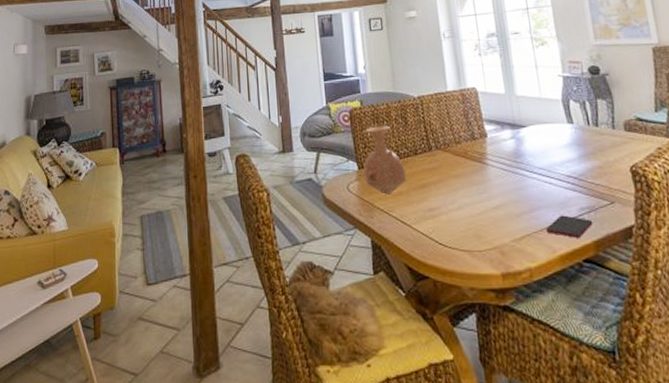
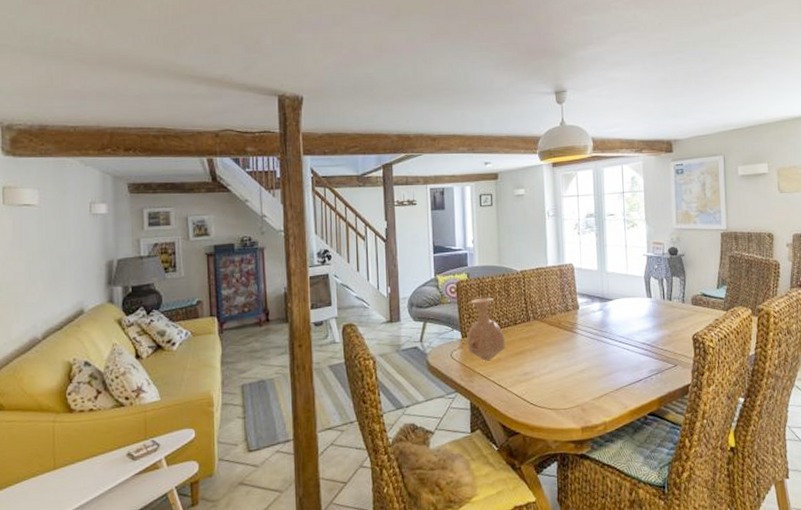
smartphone: present [546,215,593,238] -> none [621,376,659,396]

